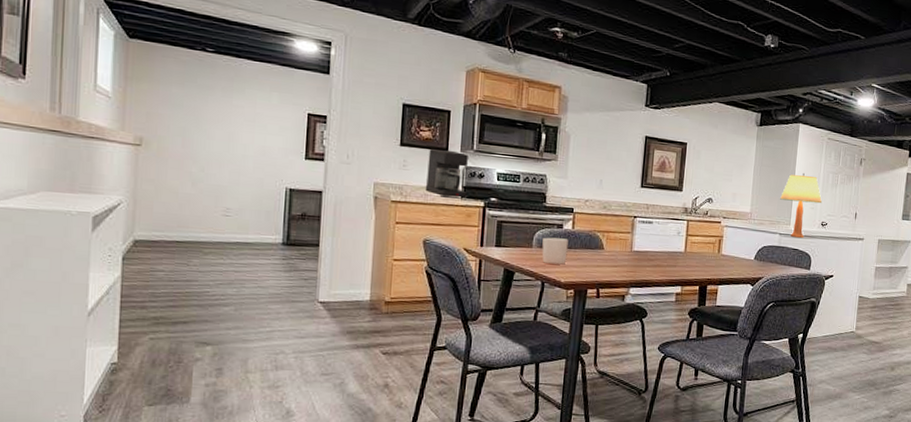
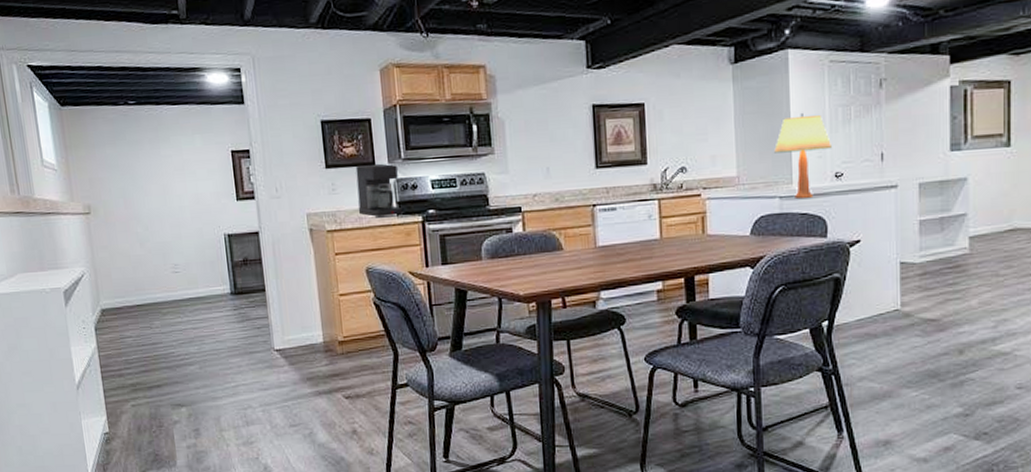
mug: present [541,237,569,265] -> none [492,244,523,276]

